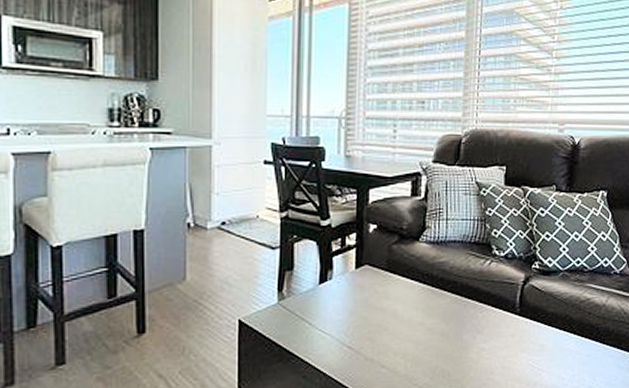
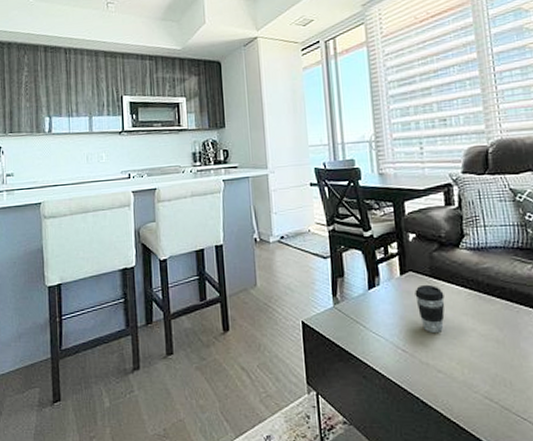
coffee cup: none [368,278,398,329] -> present [415,284,445,334]

